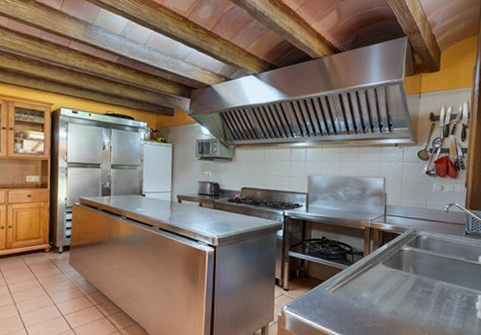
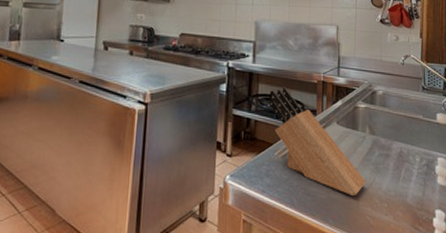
knife block: none [321,232,409,325] -> present [269,87,366,195]

